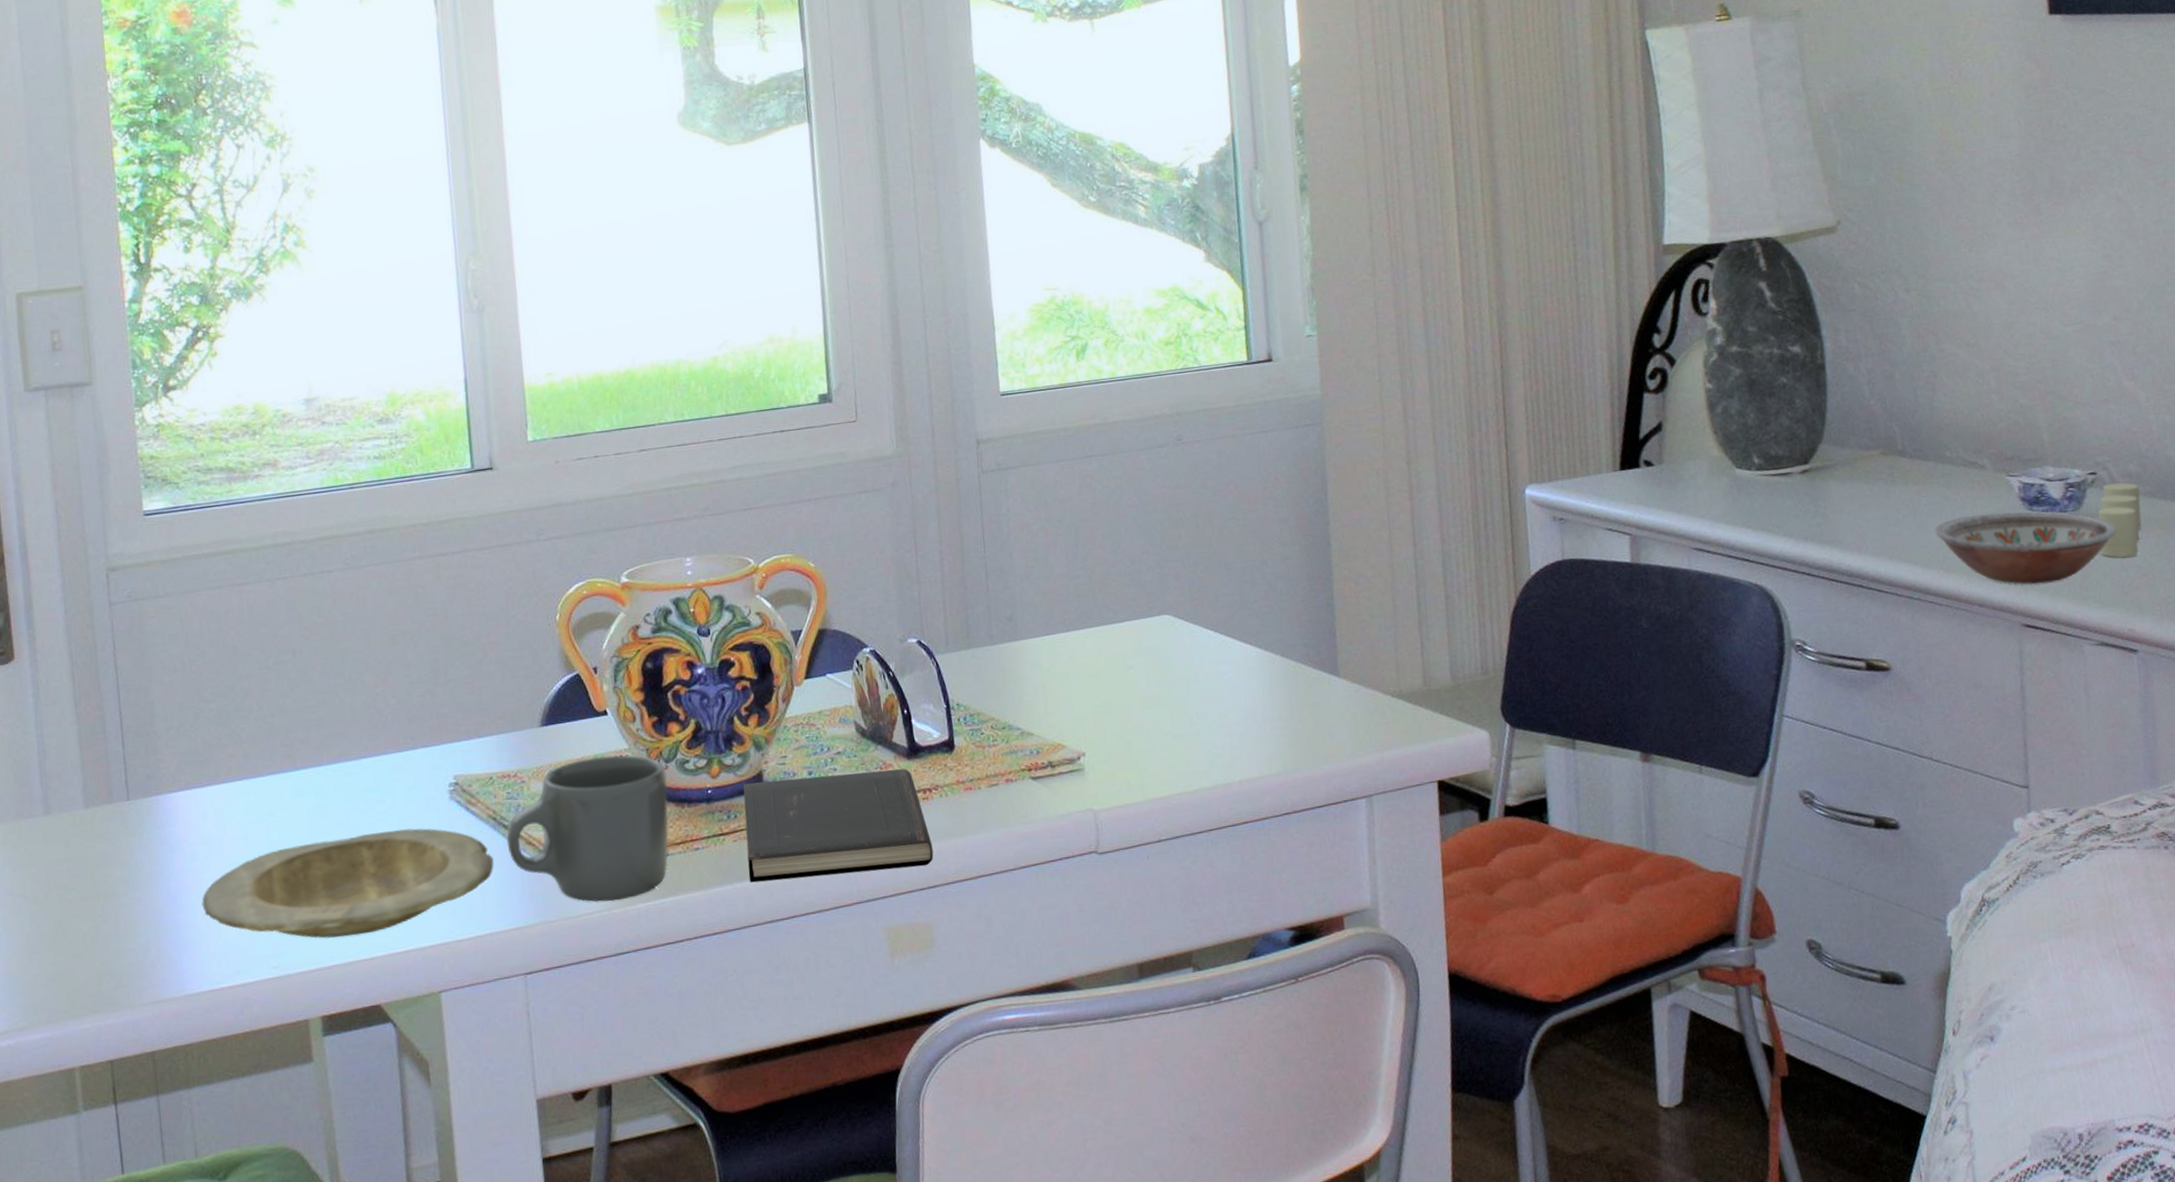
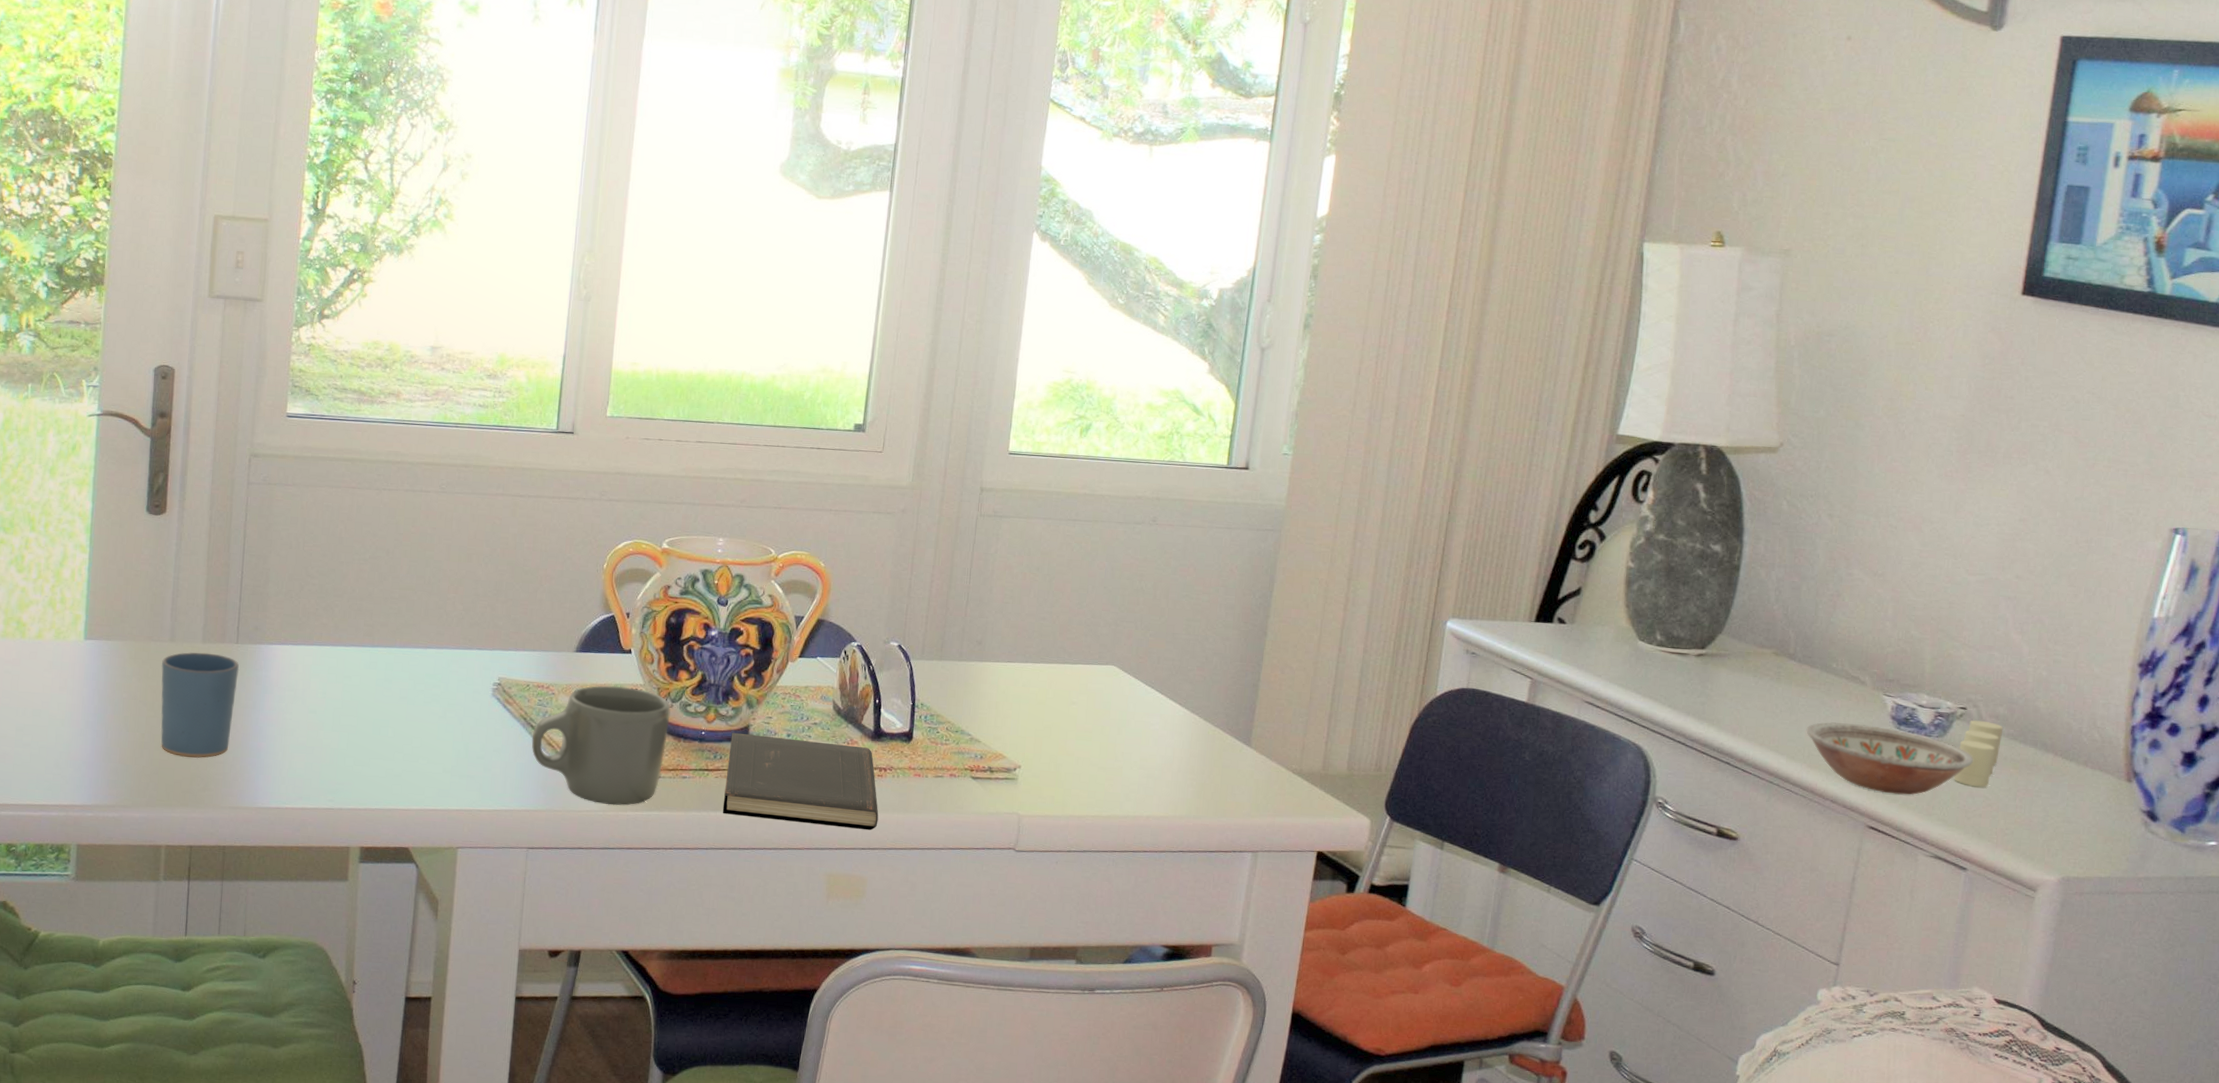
mug: none [38,817,139,953] -> present [161,652,240,758]
plate: present [202,828,495,938] -> none [281,707,519,789]

